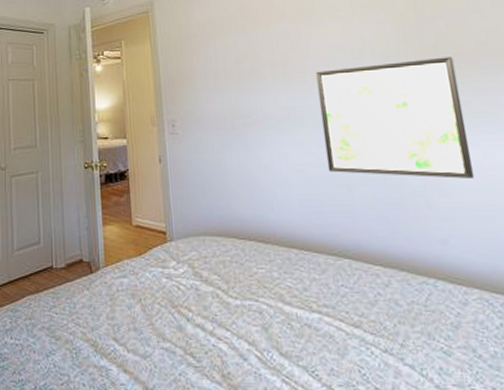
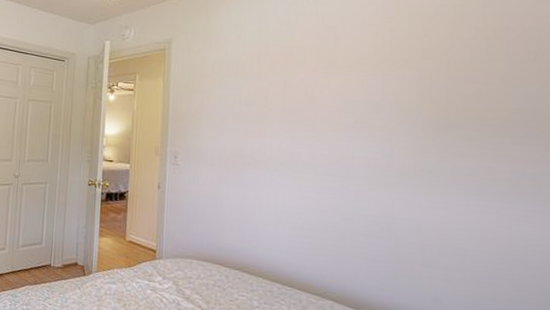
wall art: present [315,57,474,179] -> none [324,120,483,244]

